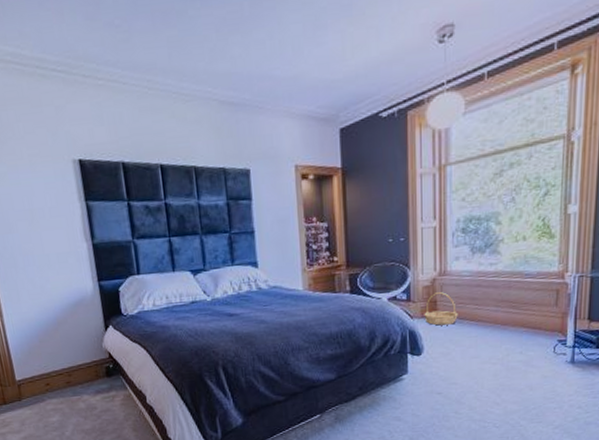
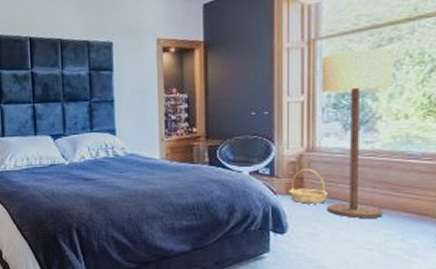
floor lamp: none [451,172,515,336] -> present [321,47,394,218]

